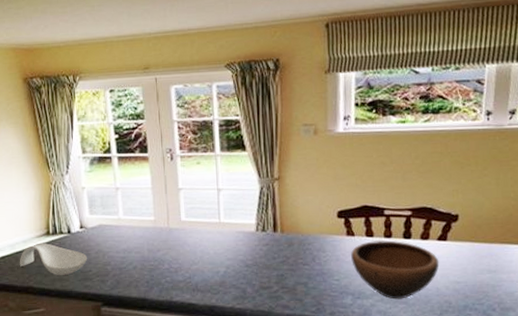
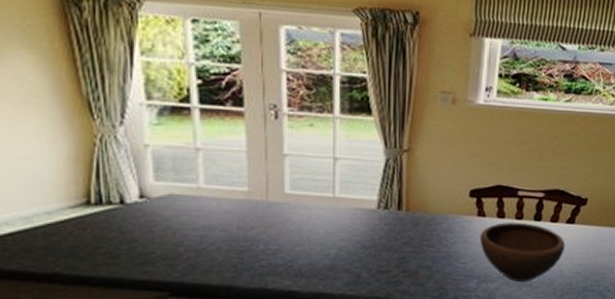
spoon rest: present [19,242,88,276] -> none [39,215,150,260]

